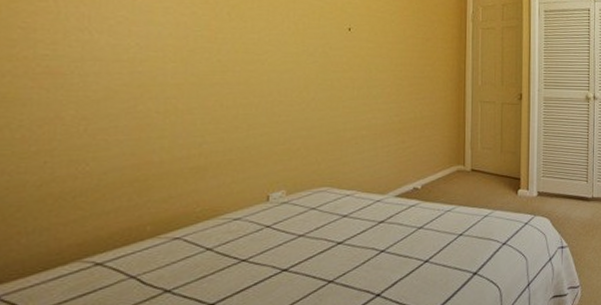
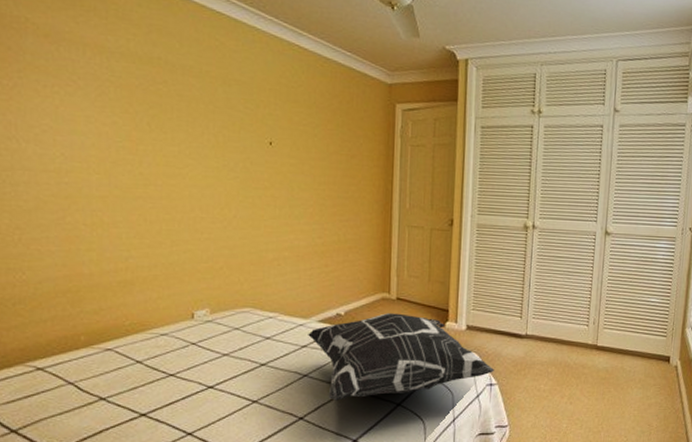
decorative pillow: none [385,184,564,275] -> present [308,313,494,401]

